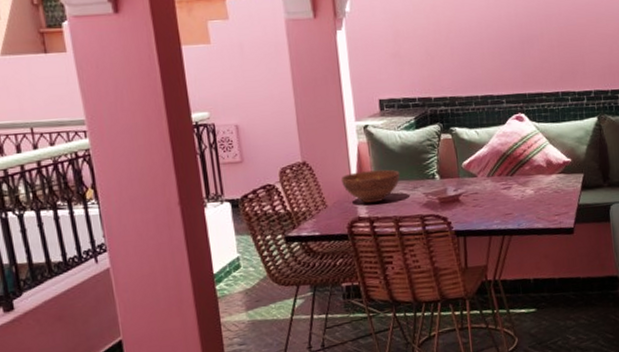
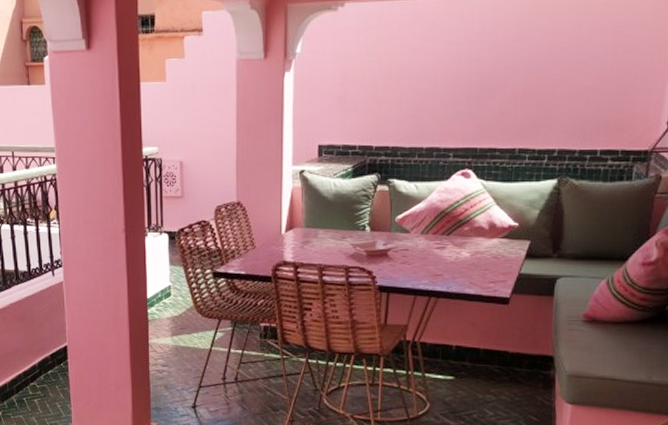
fruit bowl: present [340,169,401,203] -> none [271,216,331,248]

